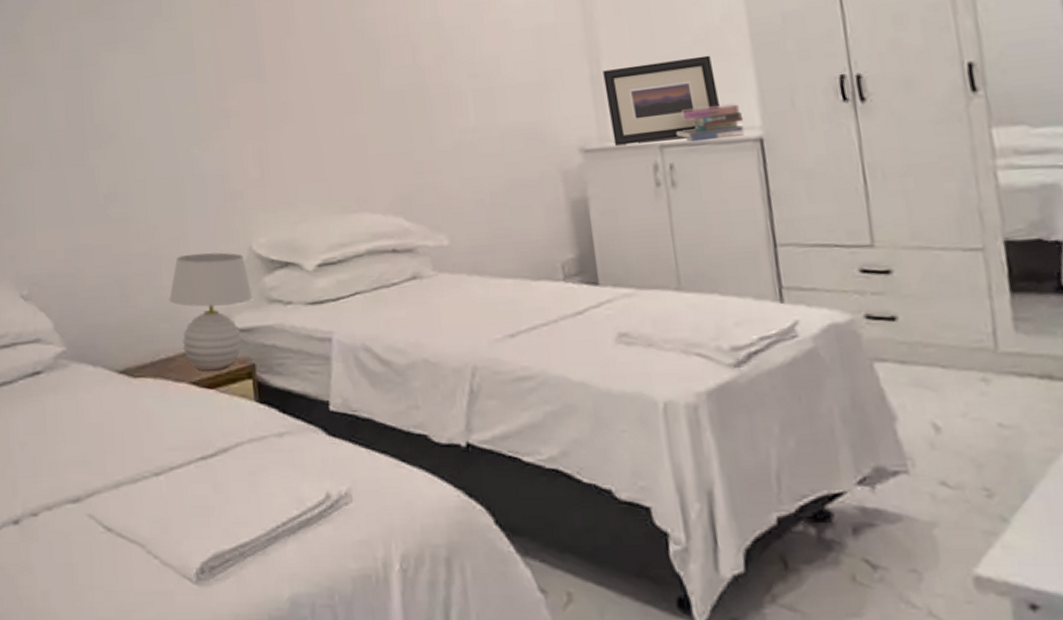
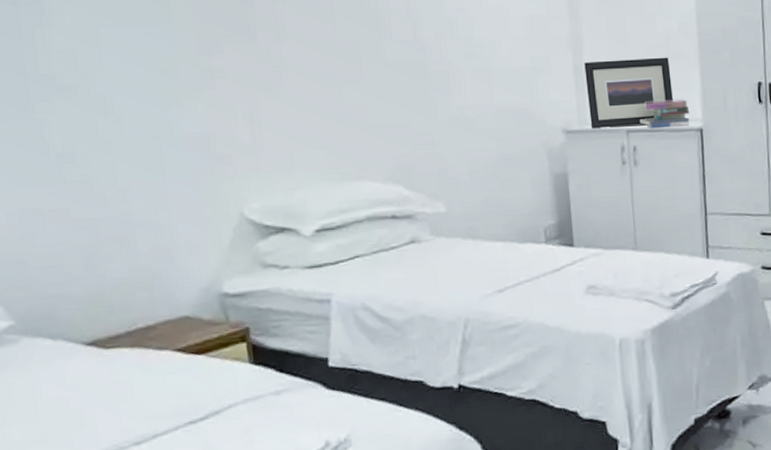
table lamp: present [168,252,253,371] -> none [146,218,246,338]

